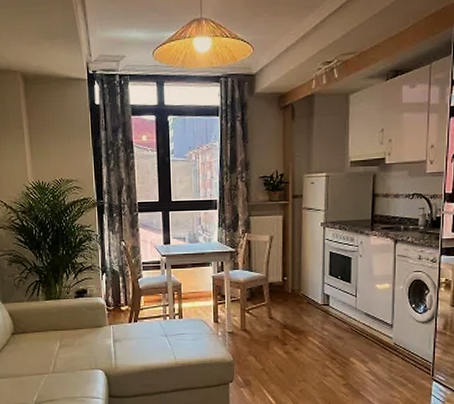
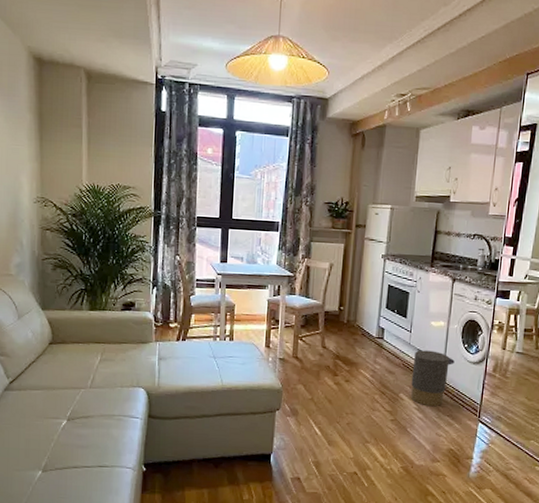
trash can: none [361,313,403,369] -> present [411,350,455,407]

